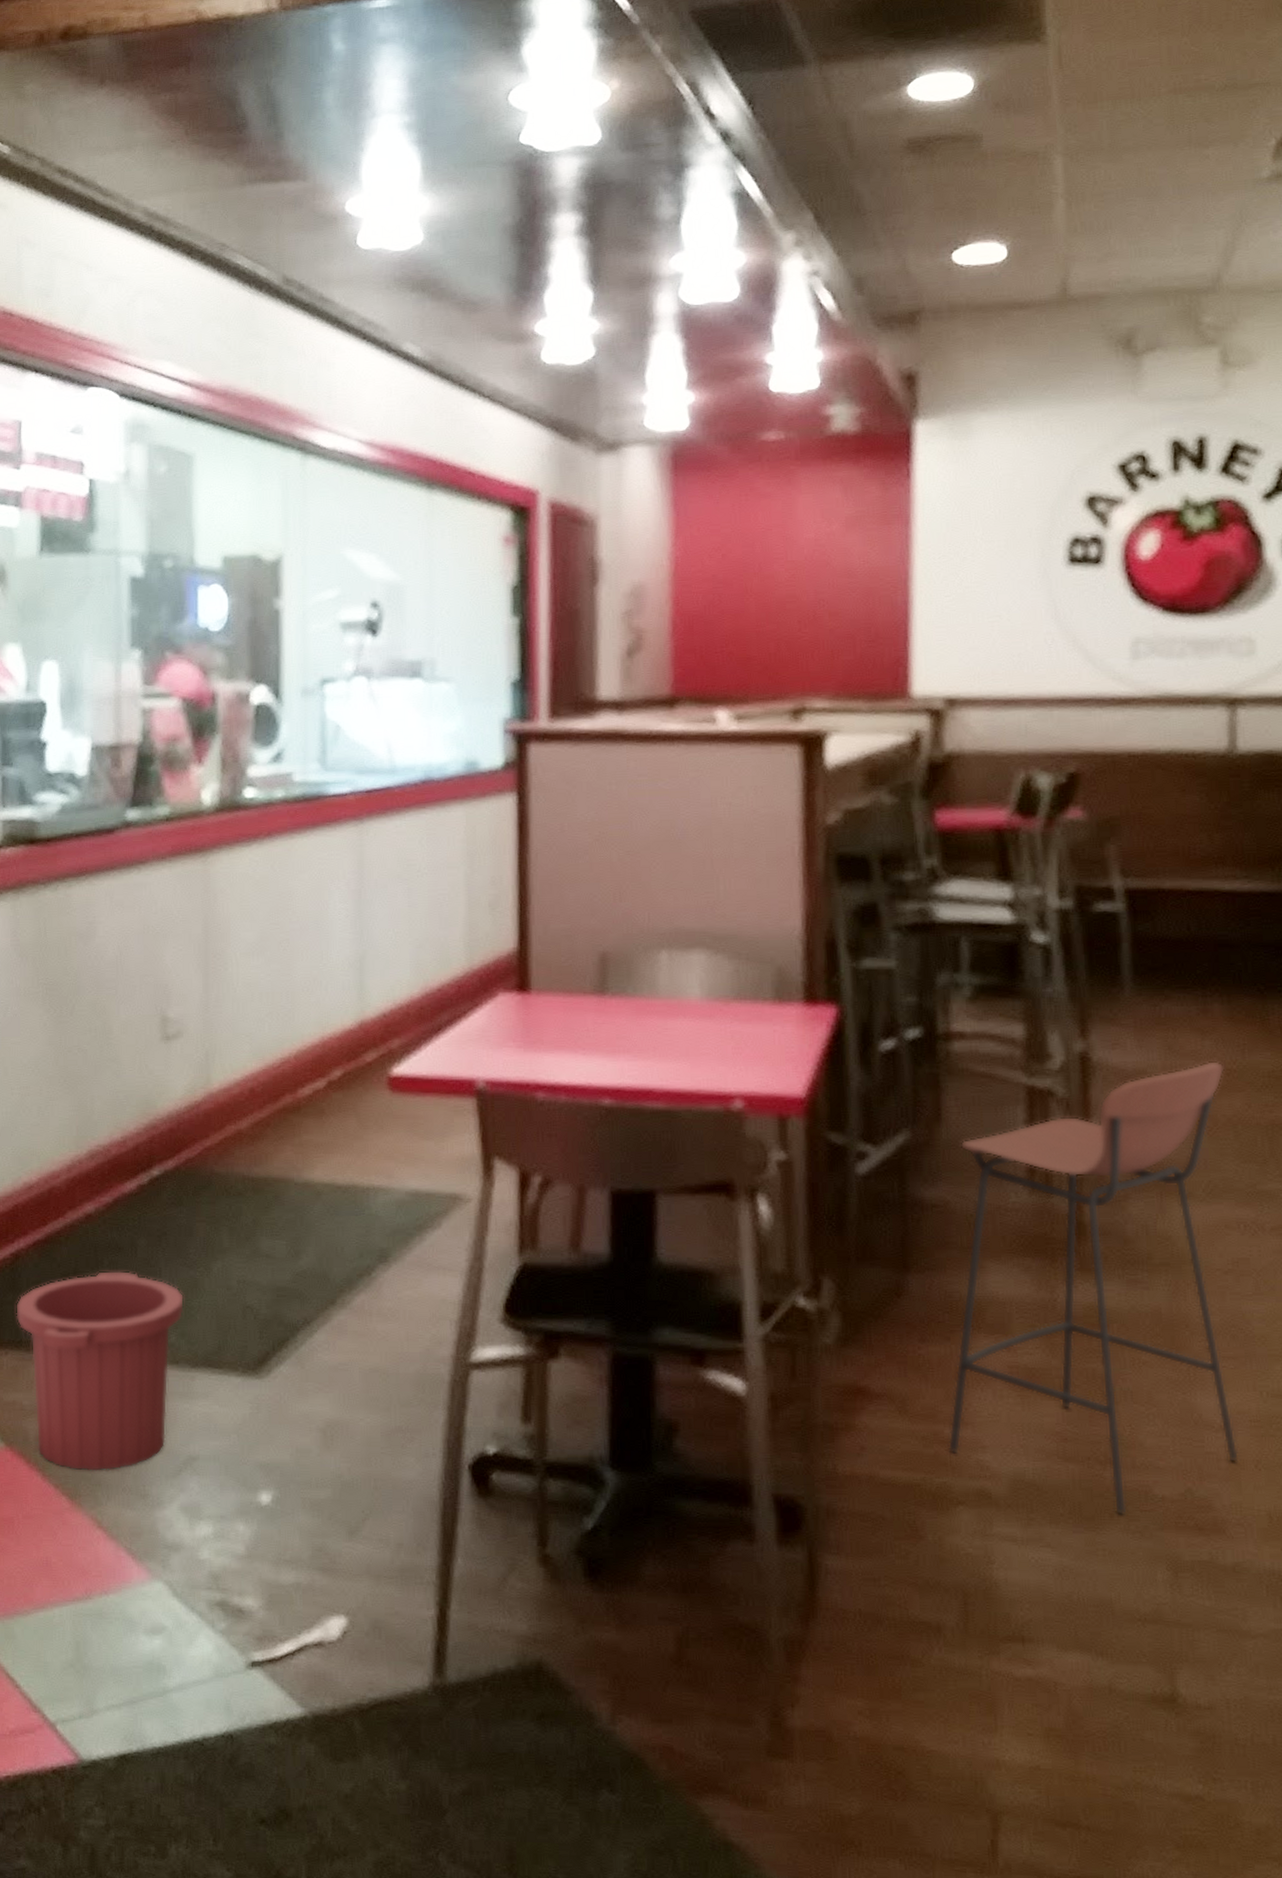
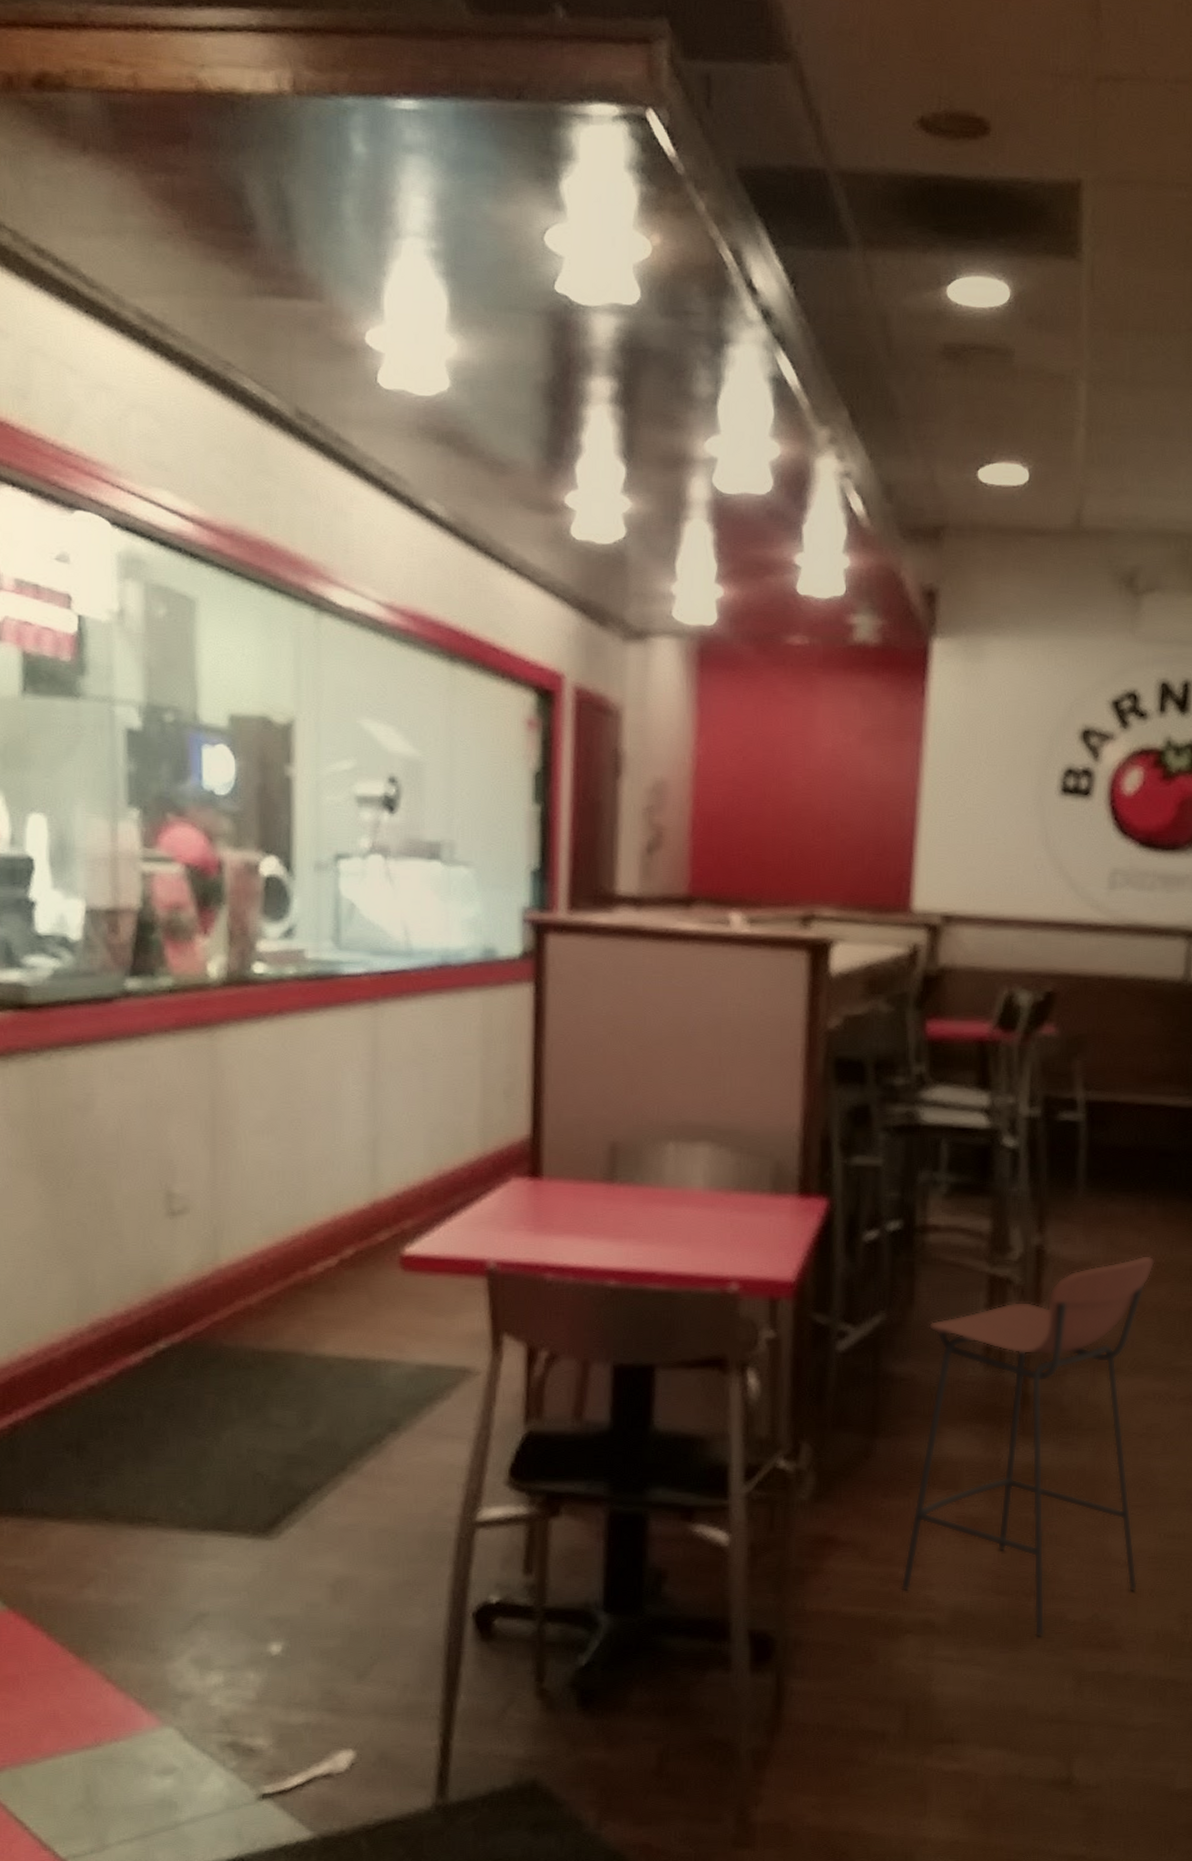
trash can: present [16,1270,185,1471] -> none [16,1440,194,1630]

